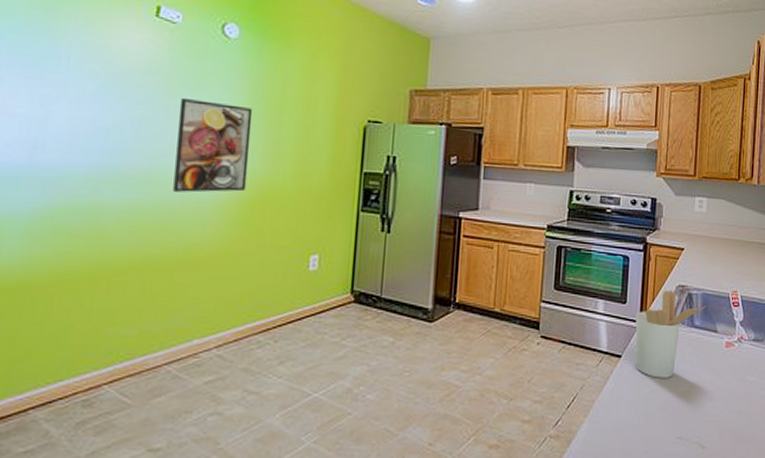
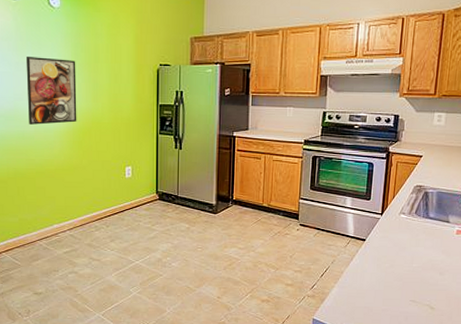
utensil holder: present [635,291,706,378] -> none [377,190,440,257]

